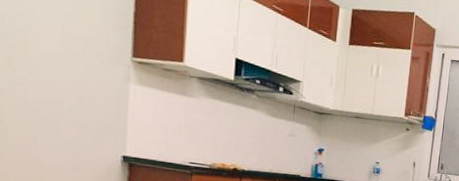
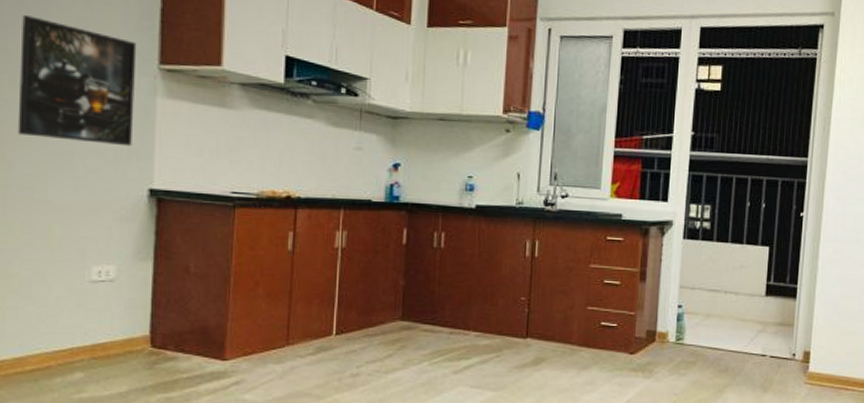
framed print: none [12,8,114,121] -> present [17,15,137,147]

